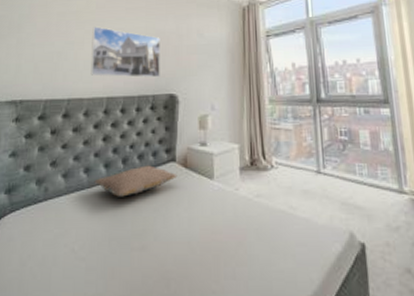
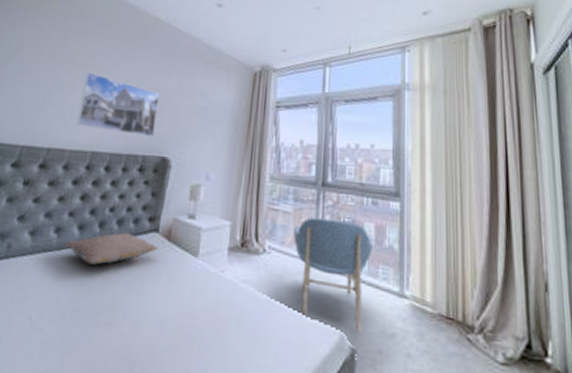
lounge chair: none [296,131,370,229] -> present [293,217,373,332]

